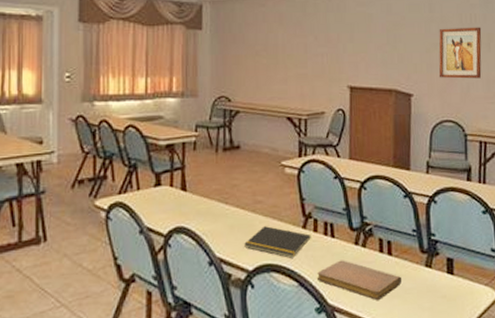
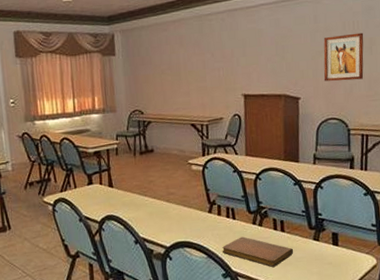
notepad: present [244,226,311,258] -> none [162,212,216,237]

